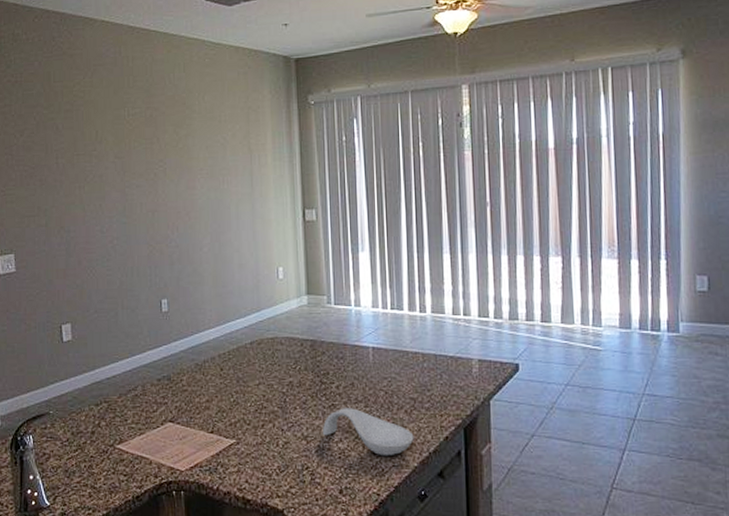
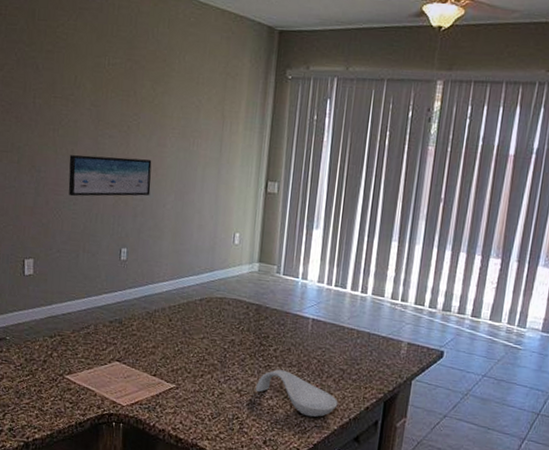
wall art: none [98,205,185,253] -> present [68,155,152,197]

